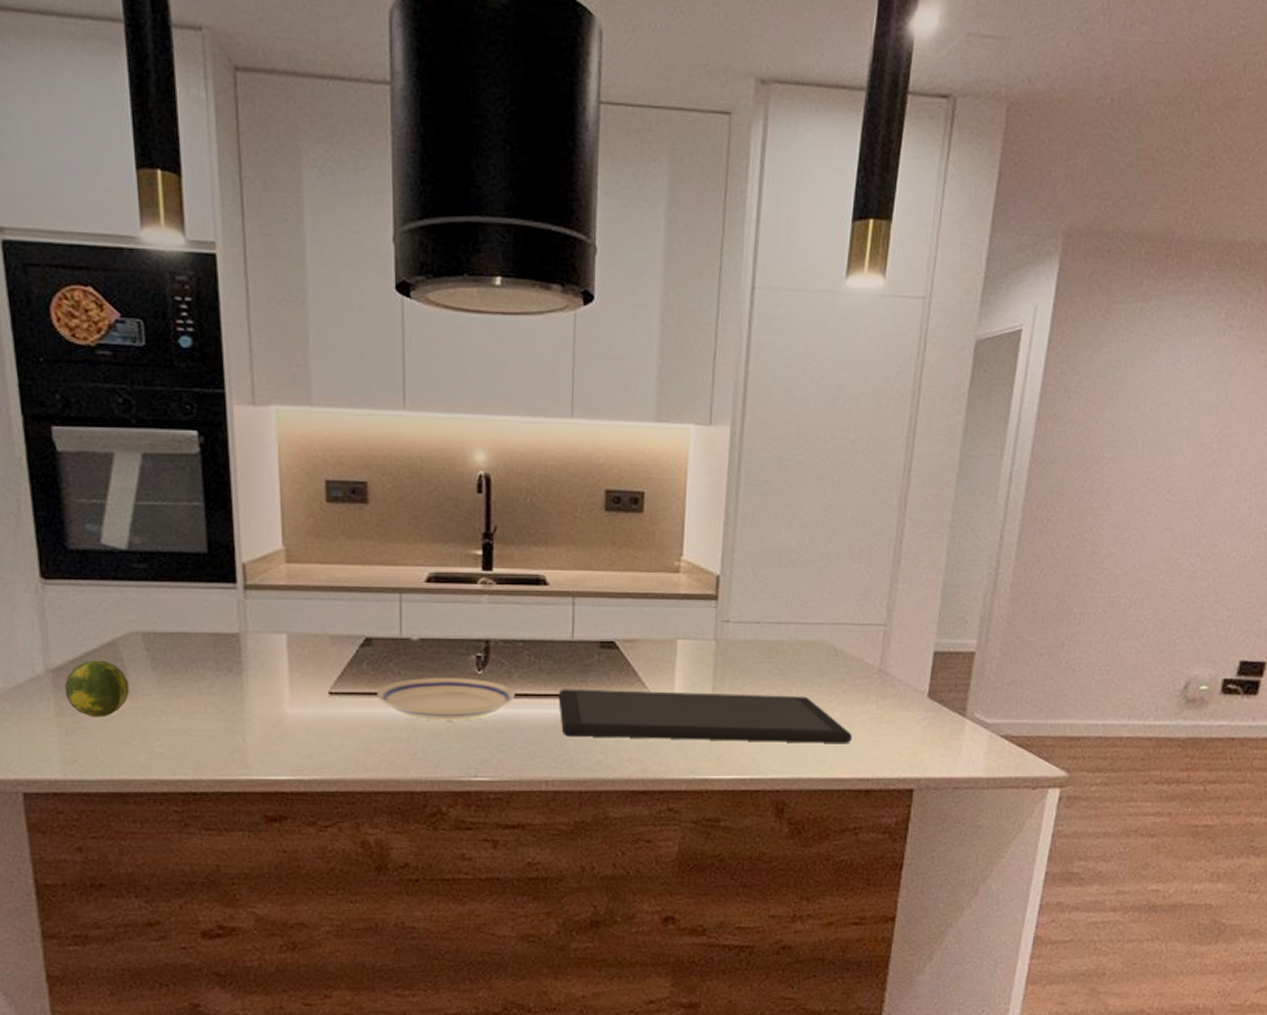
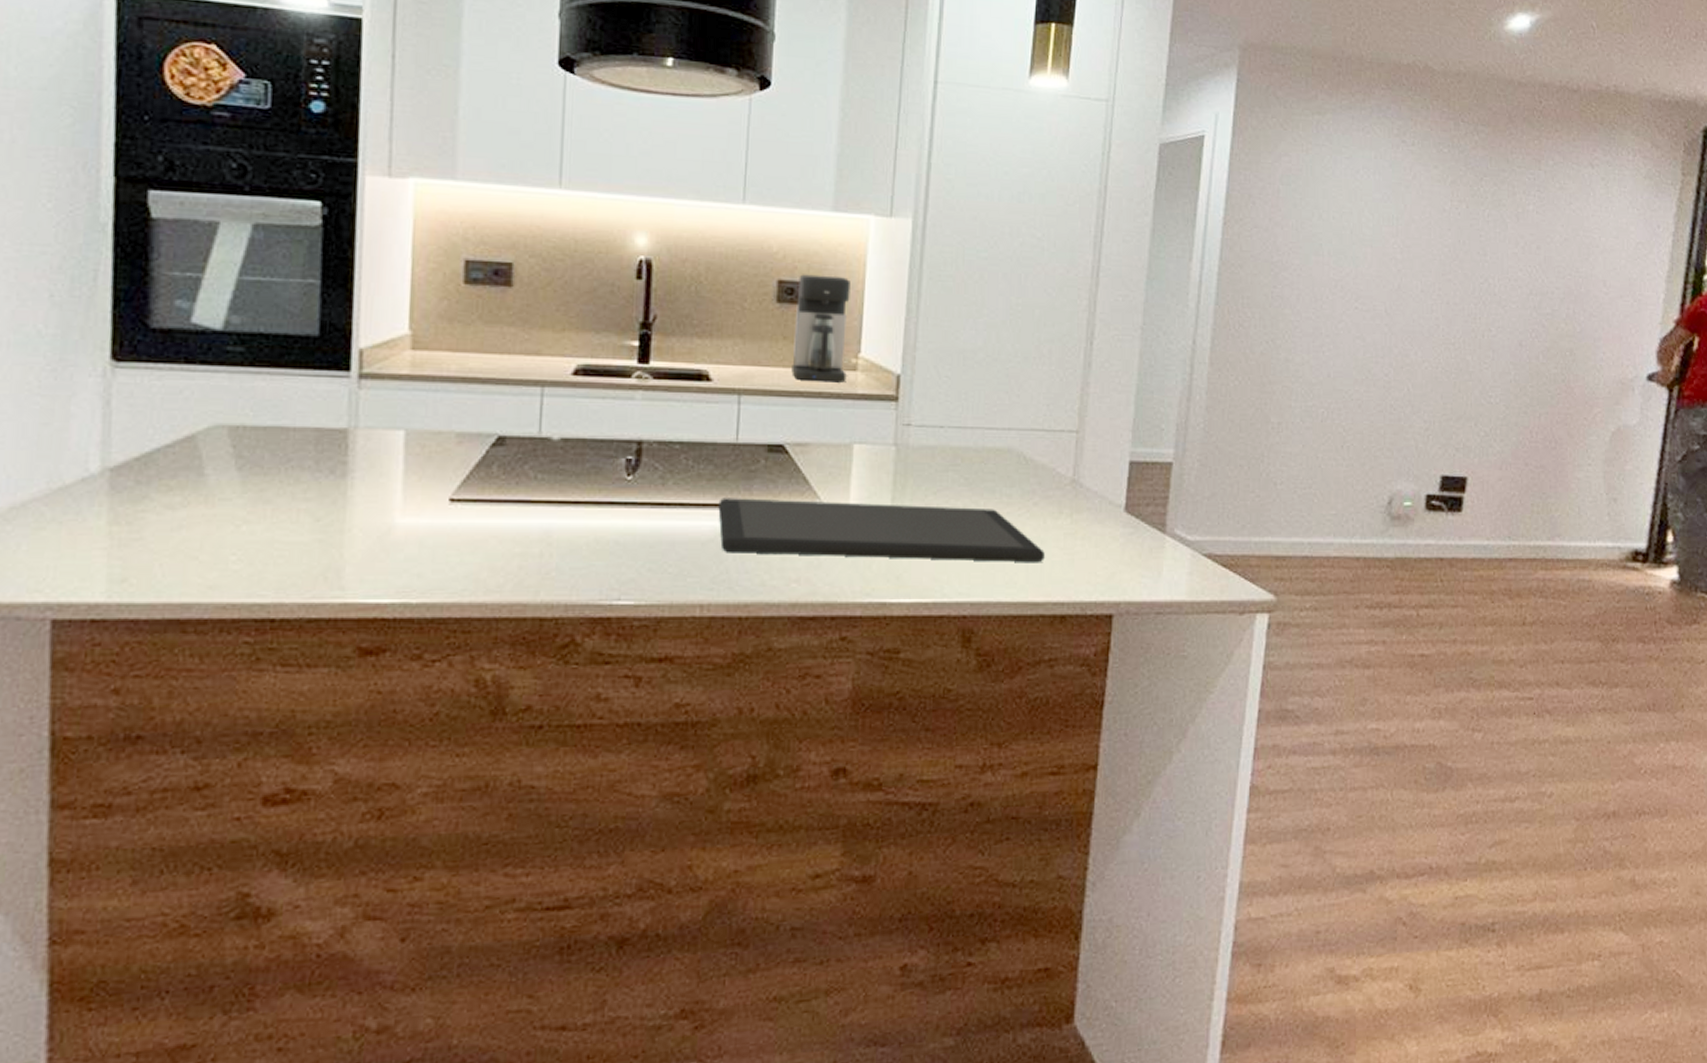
fruit: present [64,660,129,718] -> none [123,457,206,527]
plate: present [377,678,515,720] -> none [507,483,669,533]
coffee maker: none [620,483,673,584] -> present [791,274,850,383]

